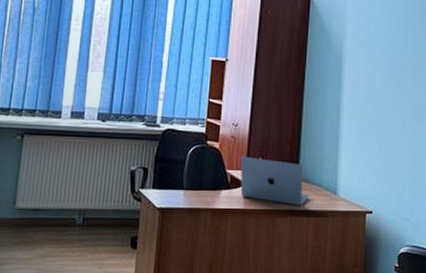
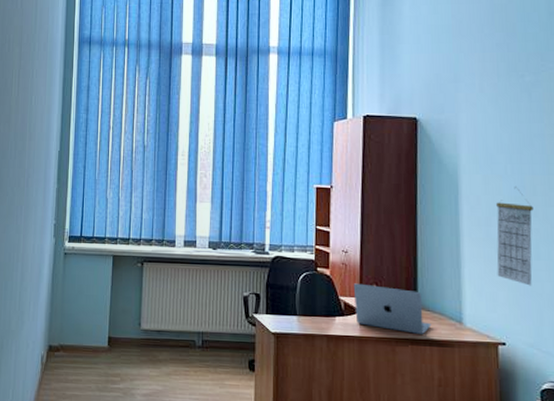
calendar: none [369,66,404,158] -> present [496,187,534,286]

